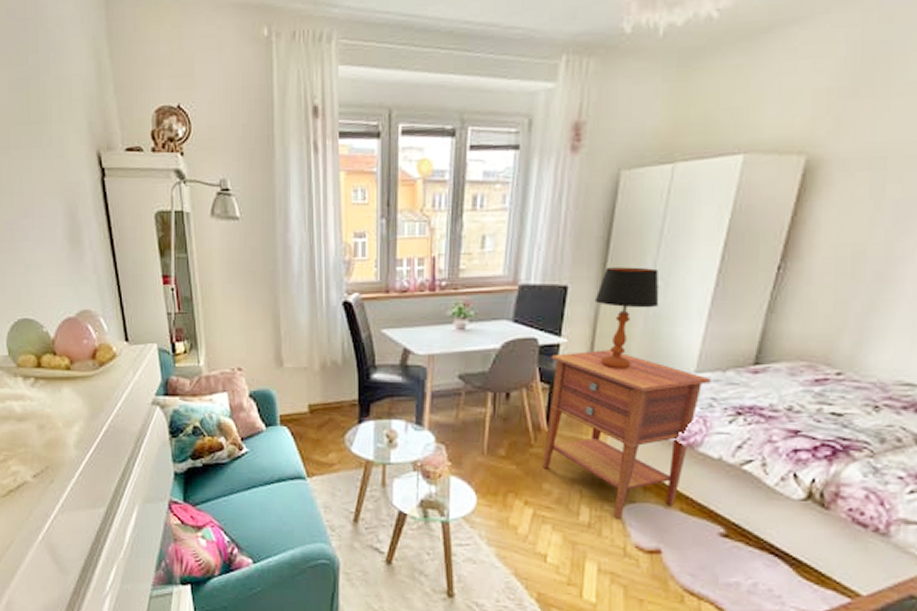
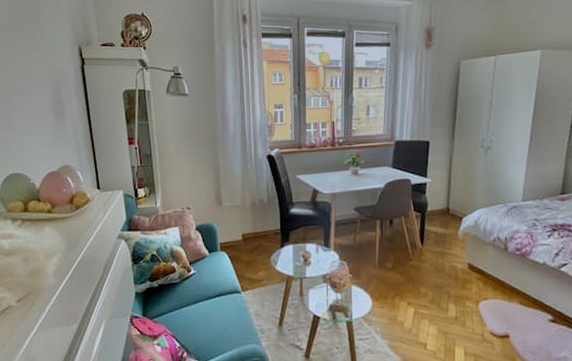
nightstand: present [542,350,711,519] -> none [419,186,533,312]
table lamp: present [594,267,659,369] -> none [448,127,493,200]

